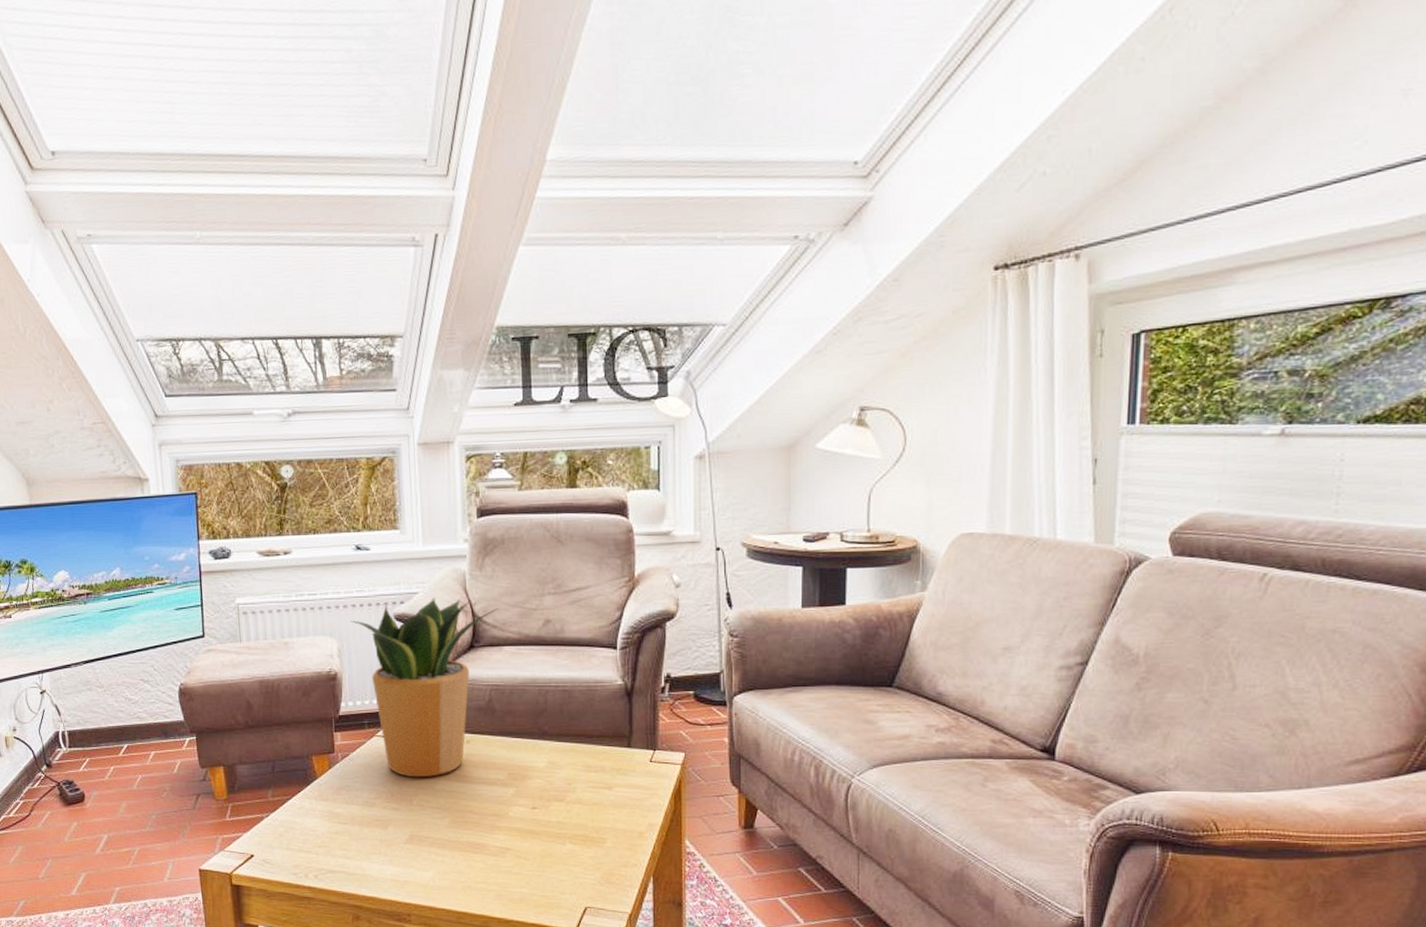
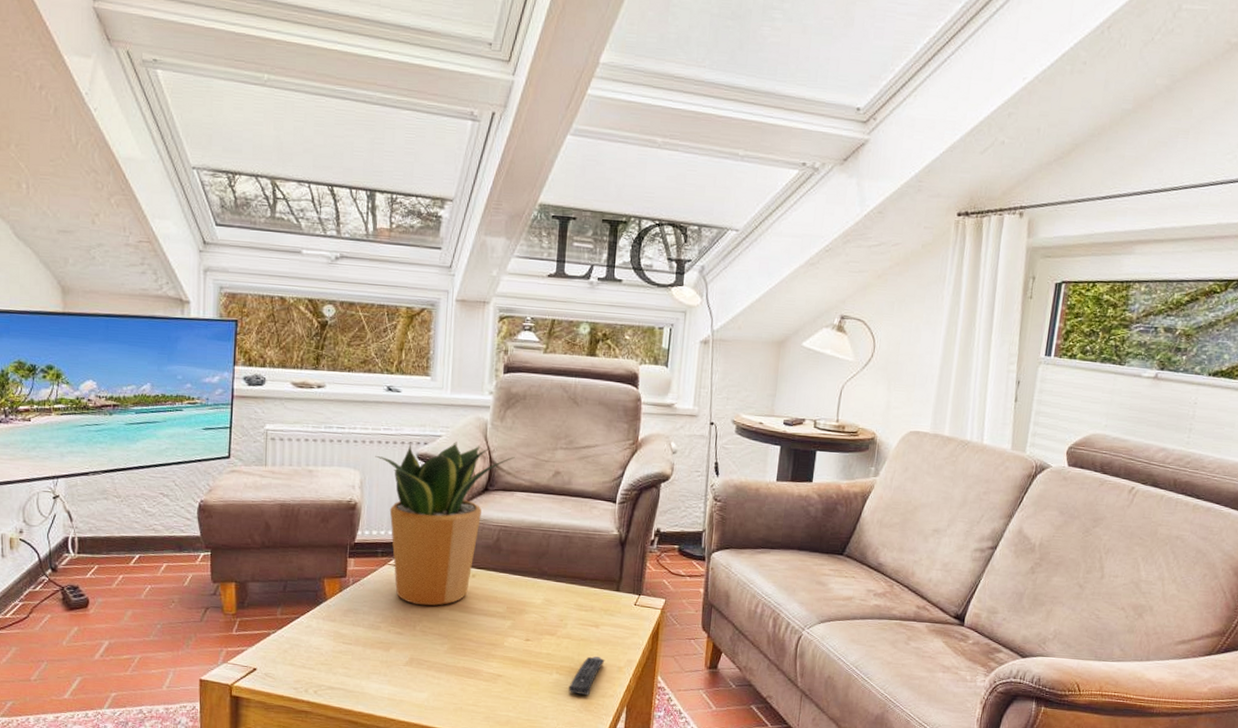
remote control: none [585,822,623,866] -> present [568,656,605,696]

